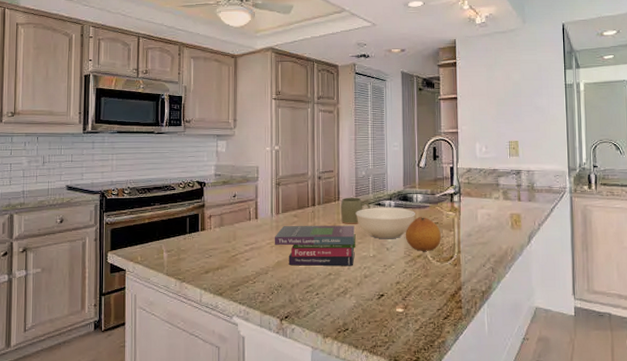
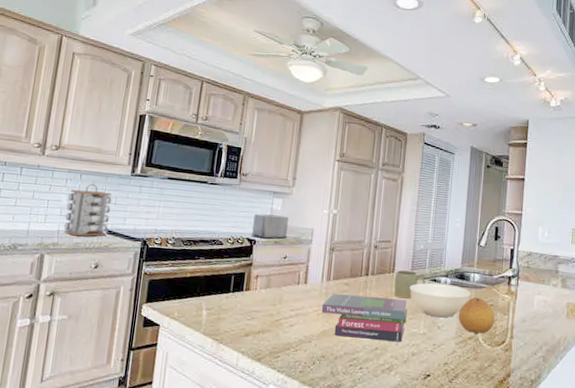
spice rack: none [27,145,68,195] -> present [63,184,112,237]
toaster: none [201,157,234,181] -> present [252,213,289,240]

